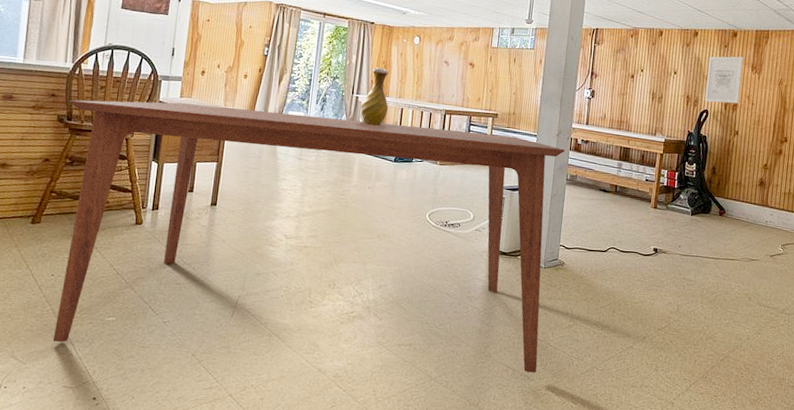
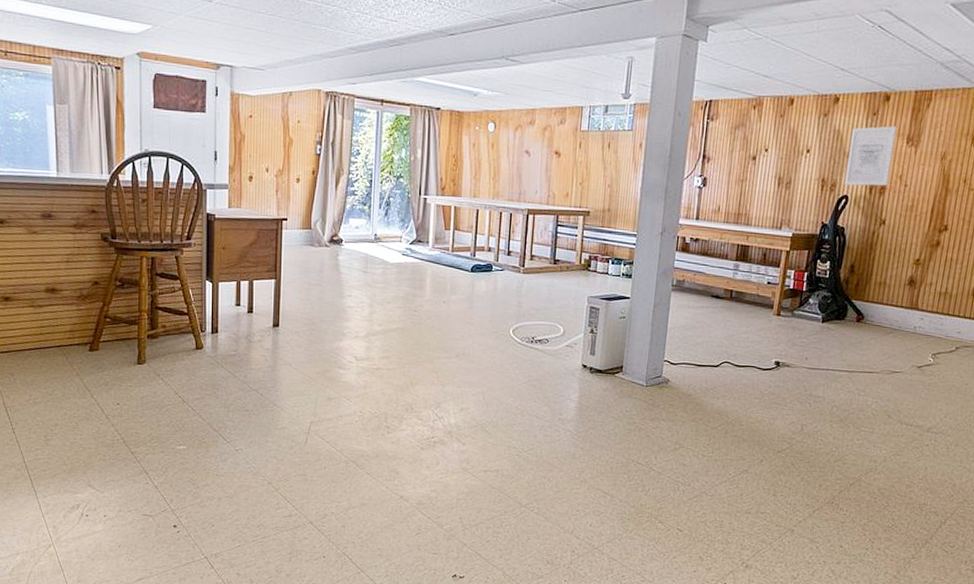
dining table: present [52,100,564,373] -> none [111,213,670,499]
vase: present [360,67,389,125] -> none [429,162,462,231]

